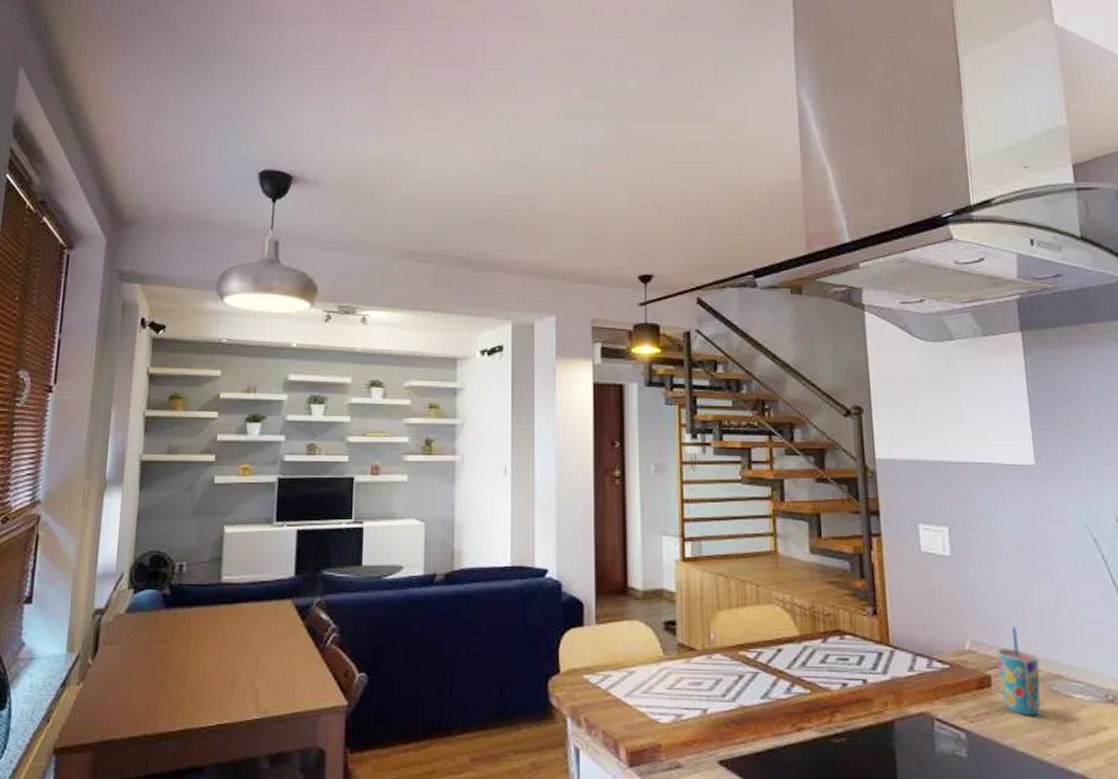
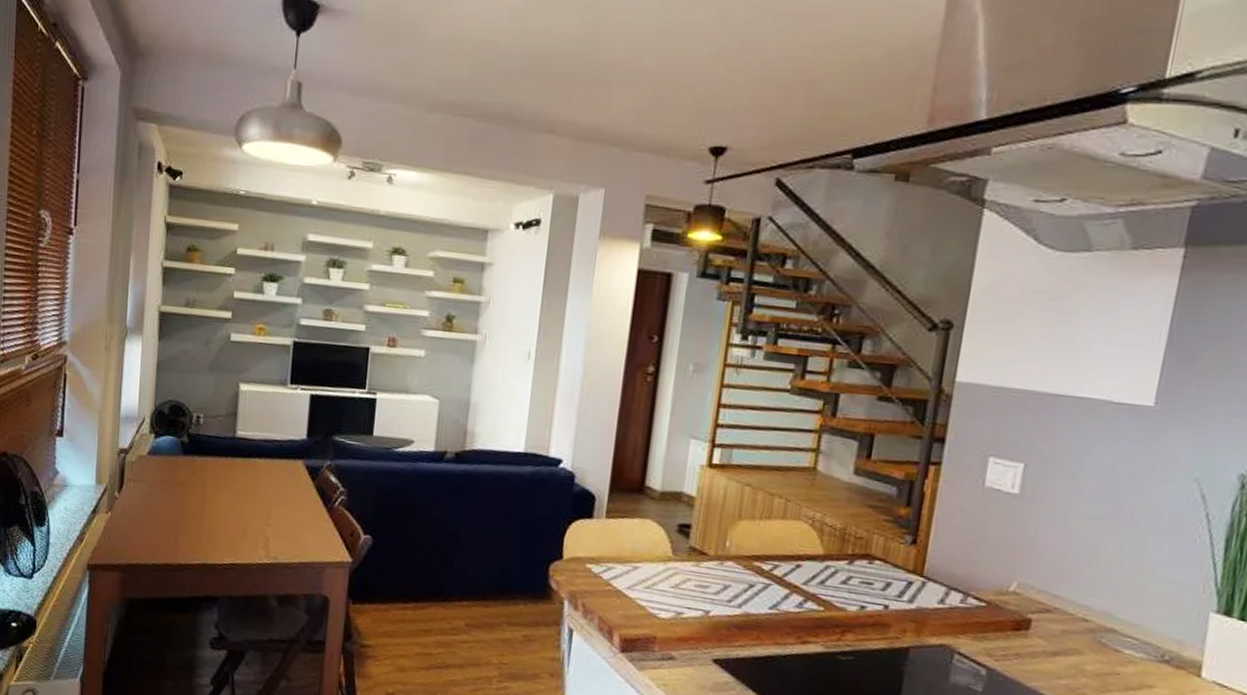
cup: present [996,627,1041,715] -> none [1039,575,1094,664]

